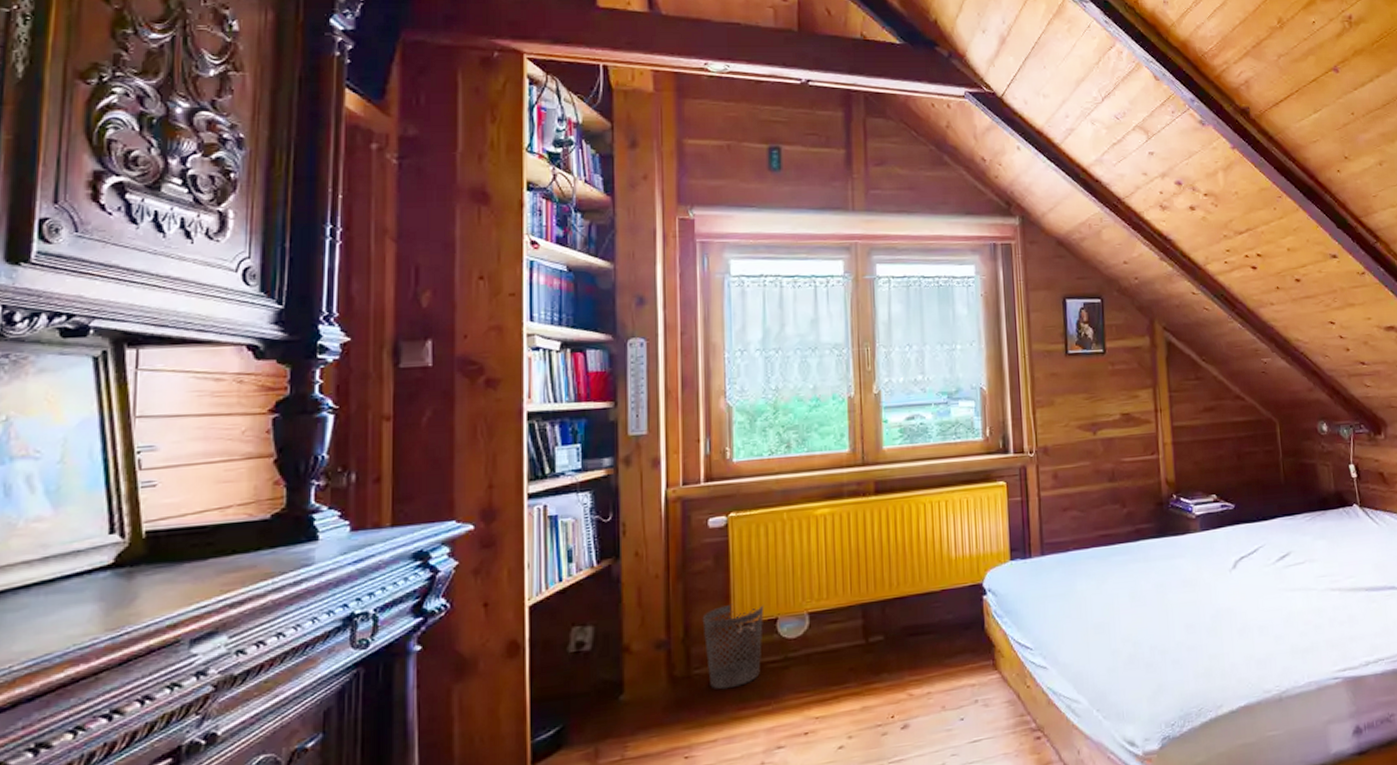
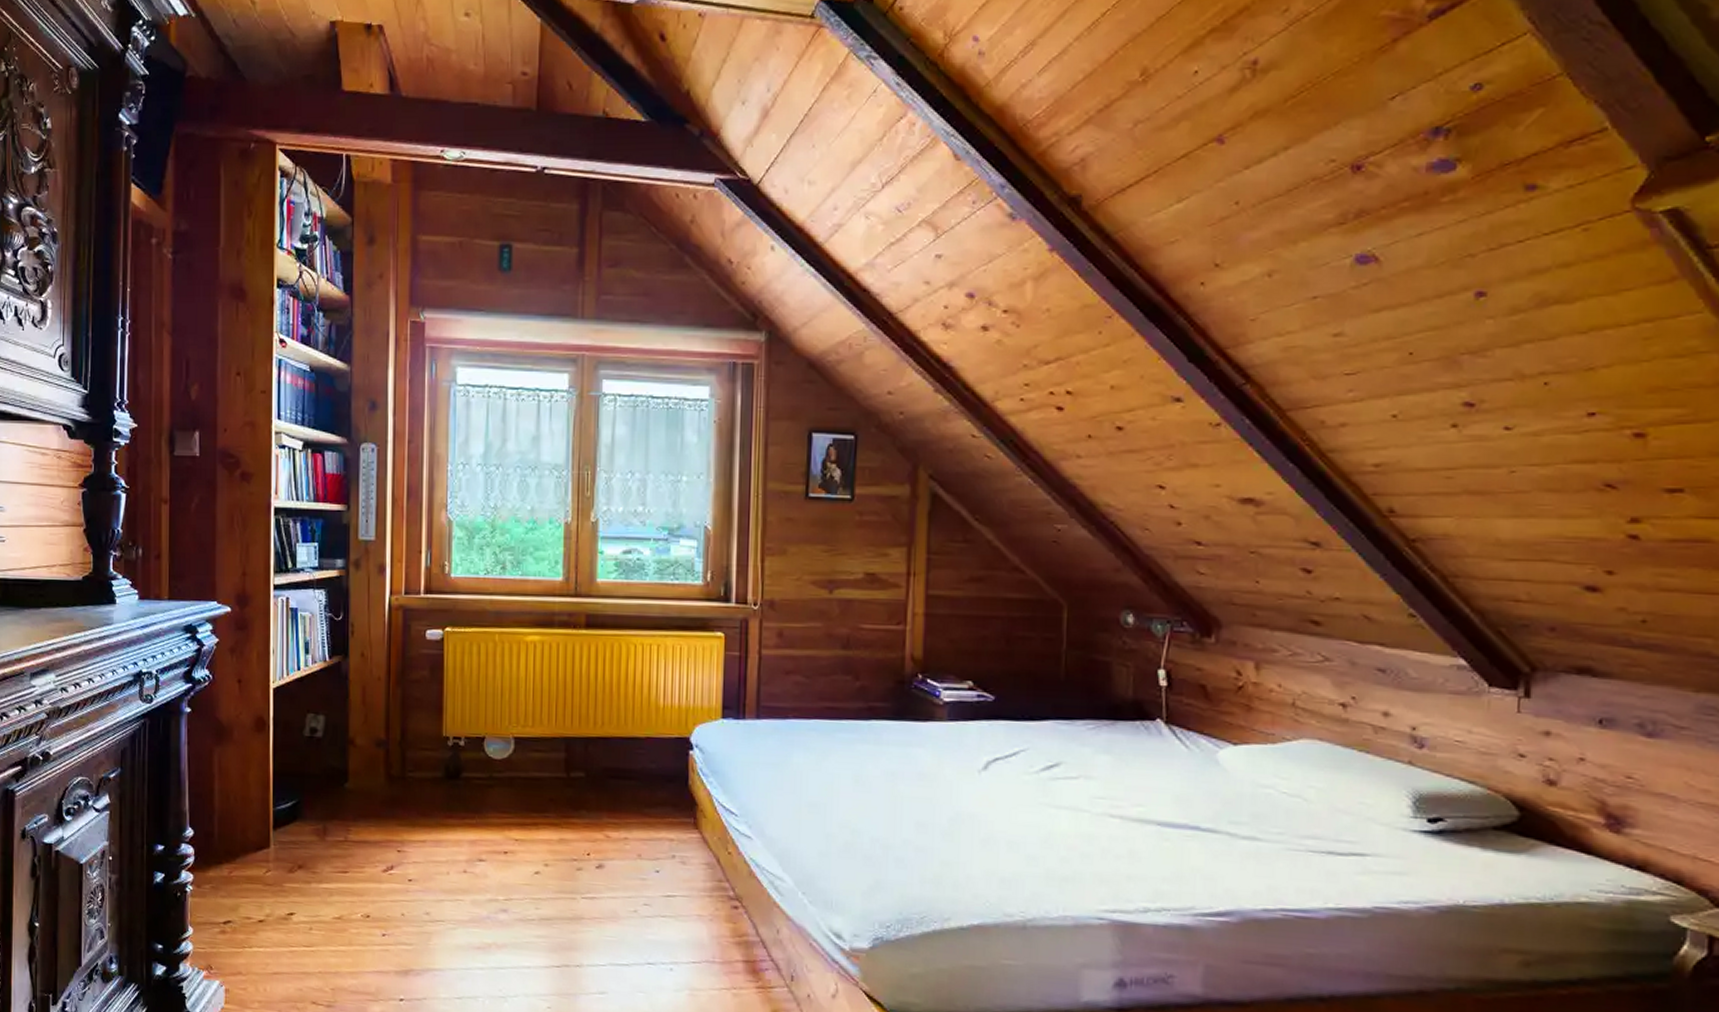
wastebasket: present [702,603,764,690] -> none [417,716,473,796]

